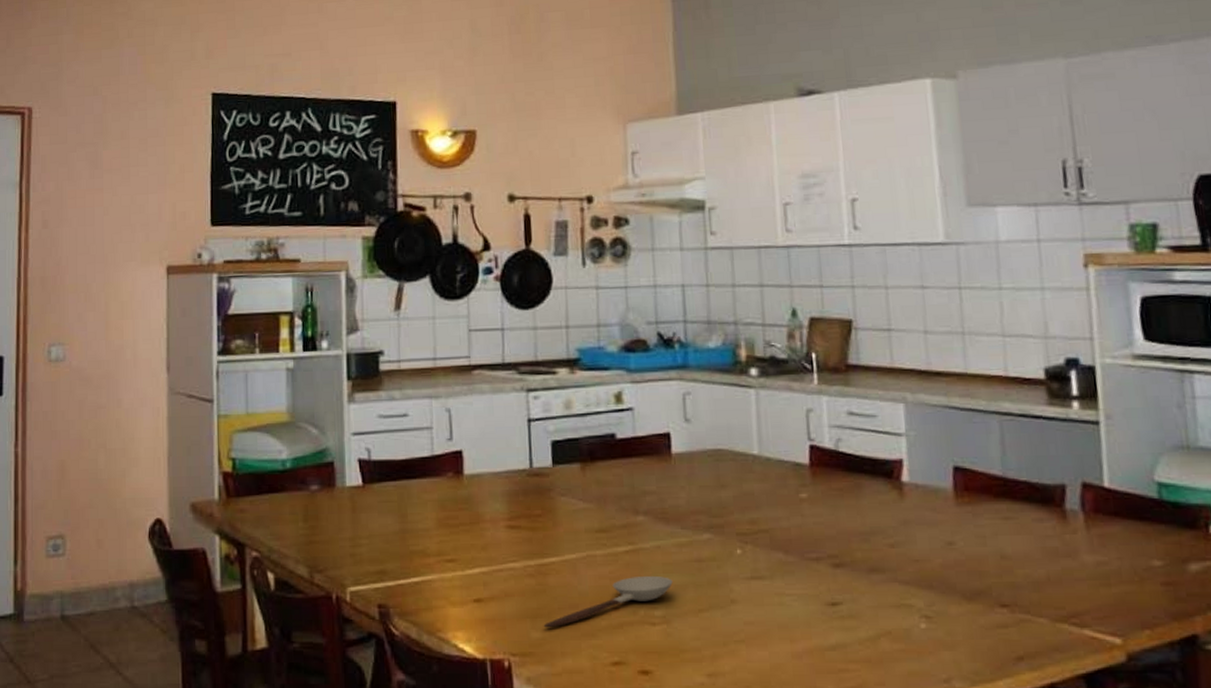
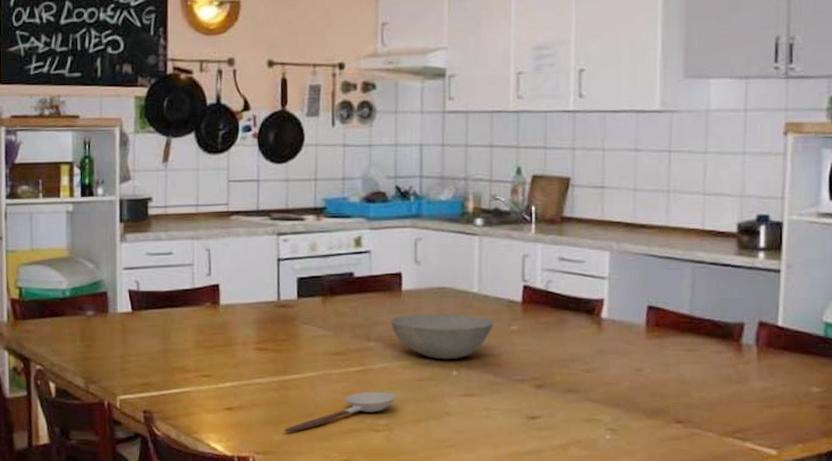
bowl: none [660,479,779,536] -> present [390,313,494,360]

